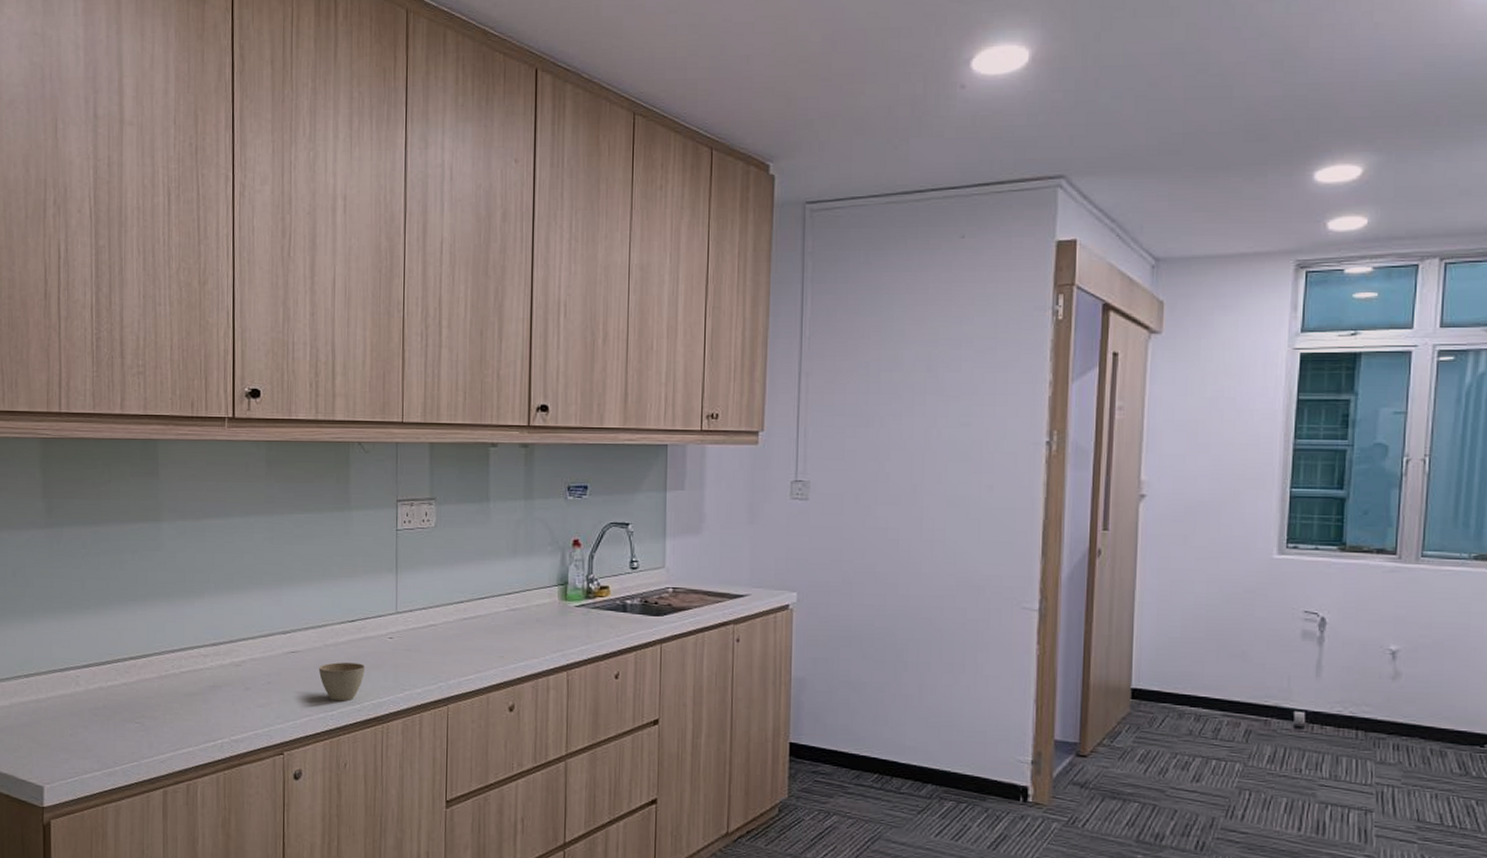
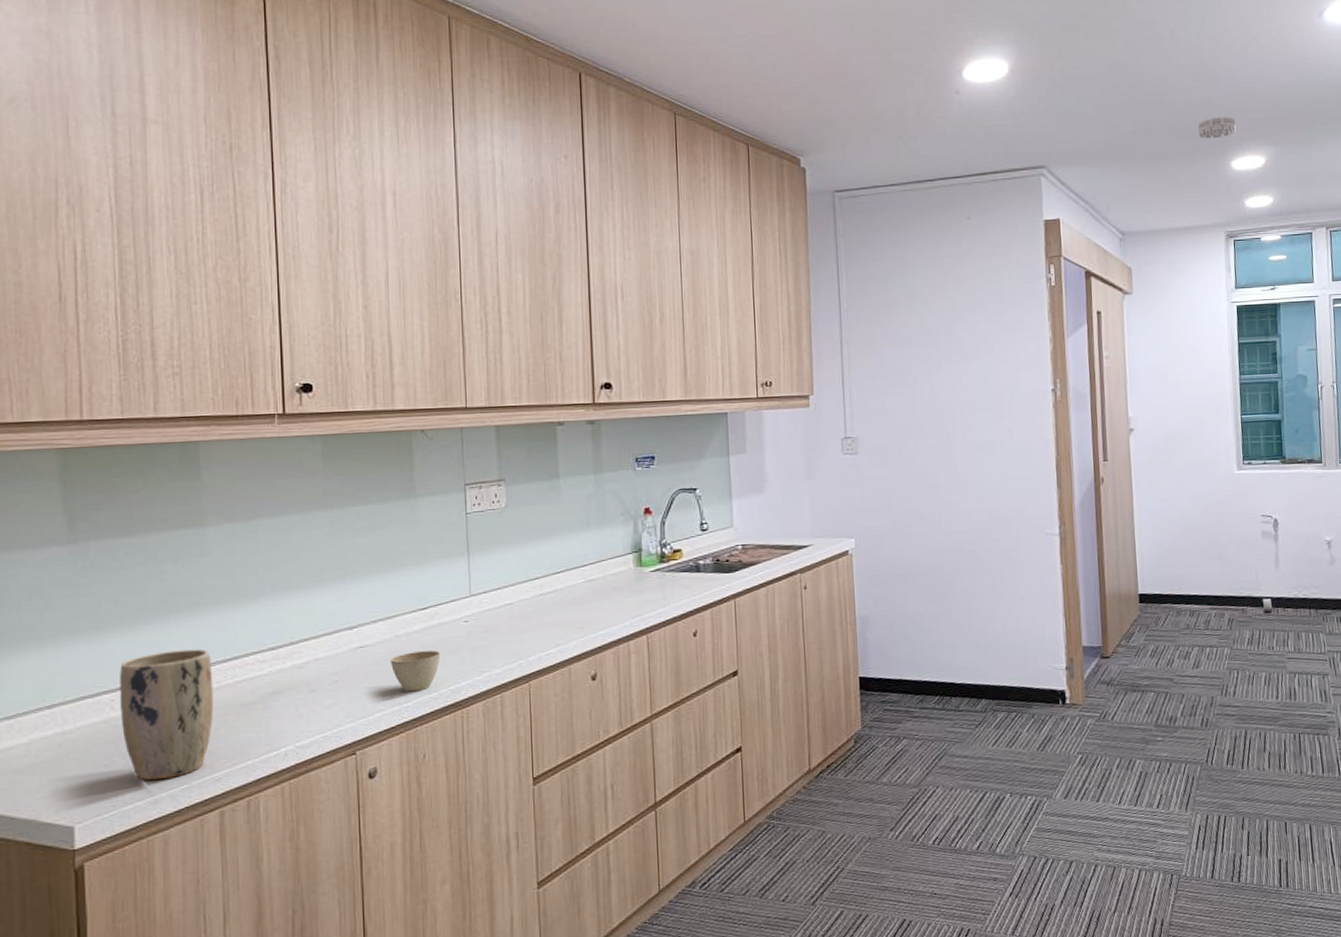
plant pot: none [84,636,162,755] -> present [120,649,214,781]
smoke detector: none [1272,115,1326,143] -> present [1198,116,1236,139]

